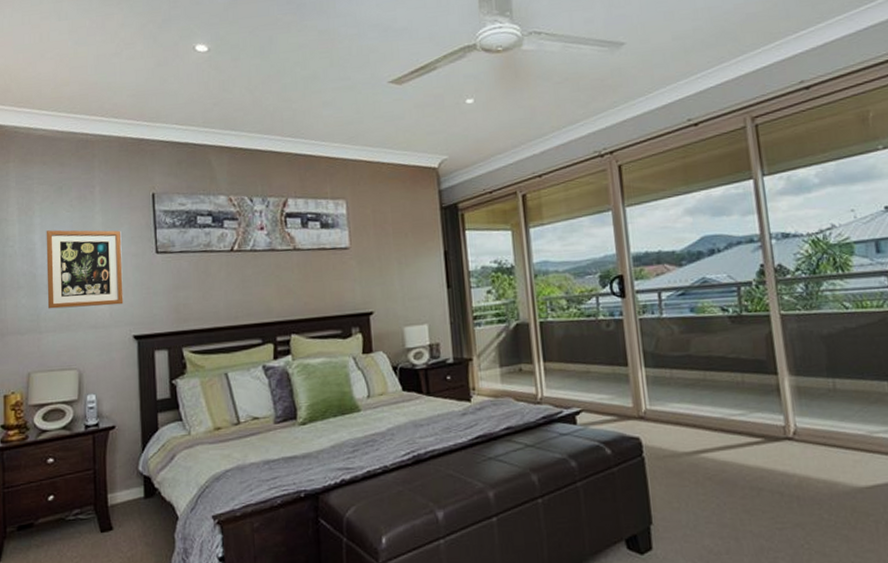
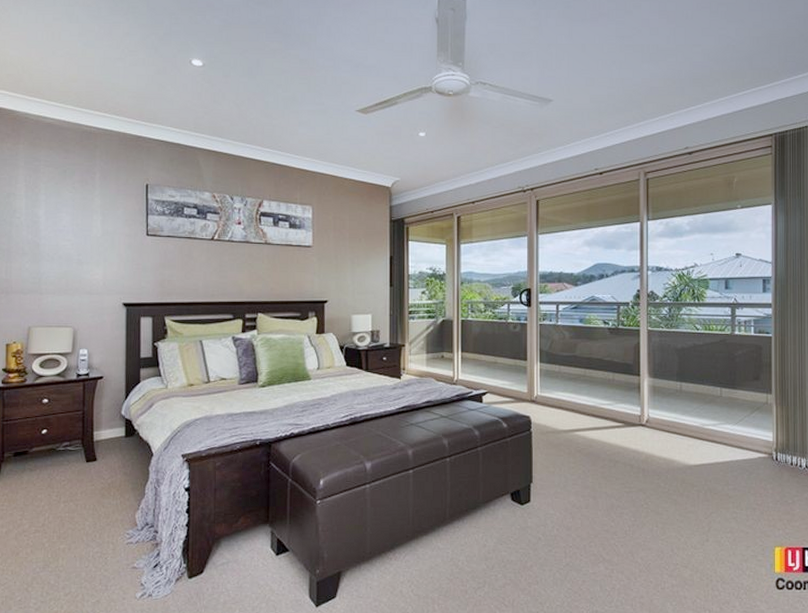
wall art: present [46,230,124,309] -> none [48,207,117,276]

